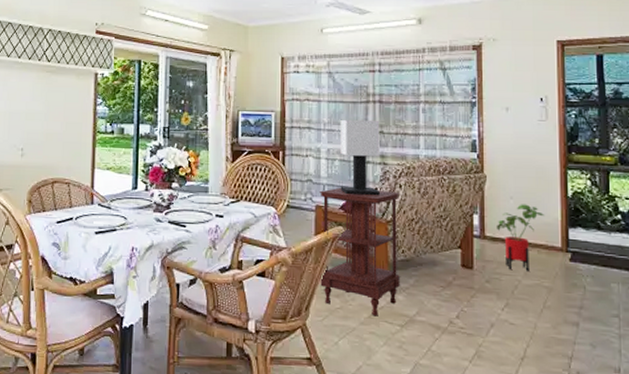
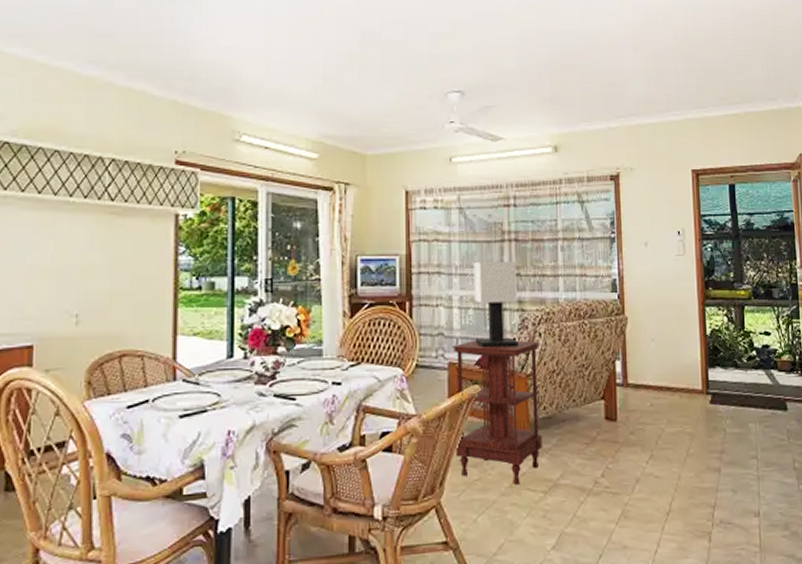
house plant: present [497,204,545,271] -> none [639,346,685,419]

